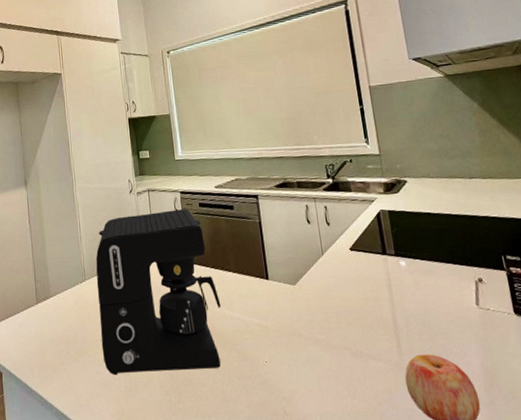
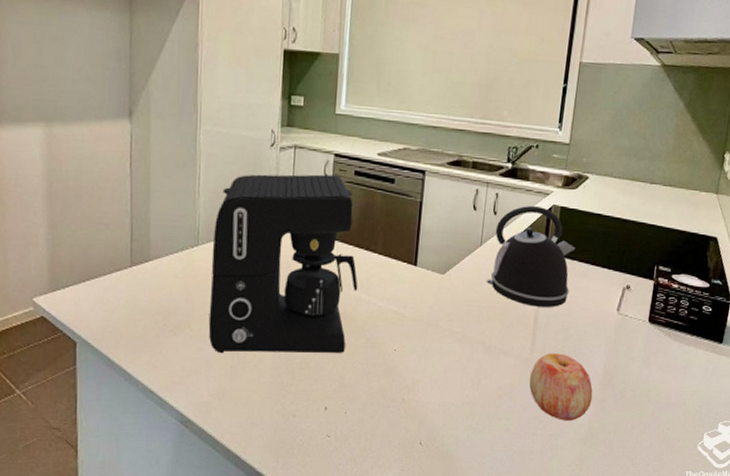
kettle: none [332,212,421,308] -> present [487,205,576,307]

